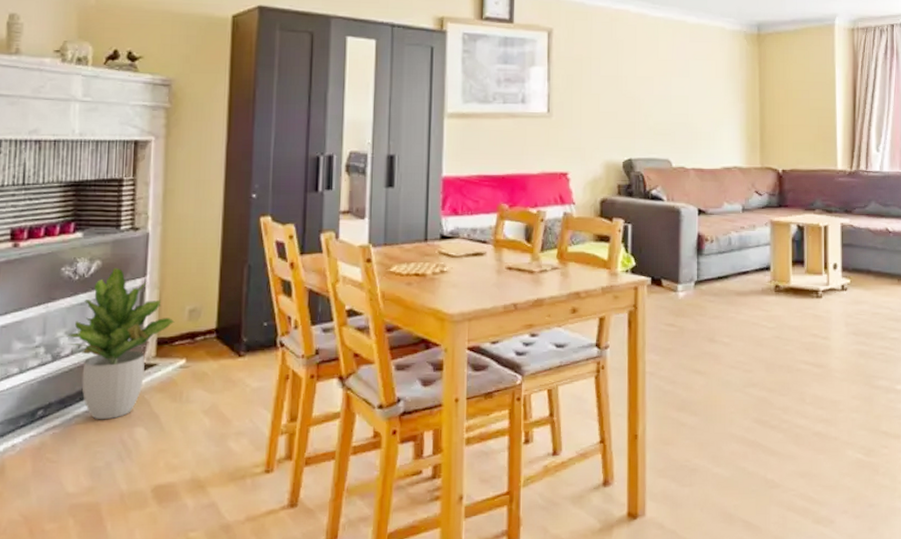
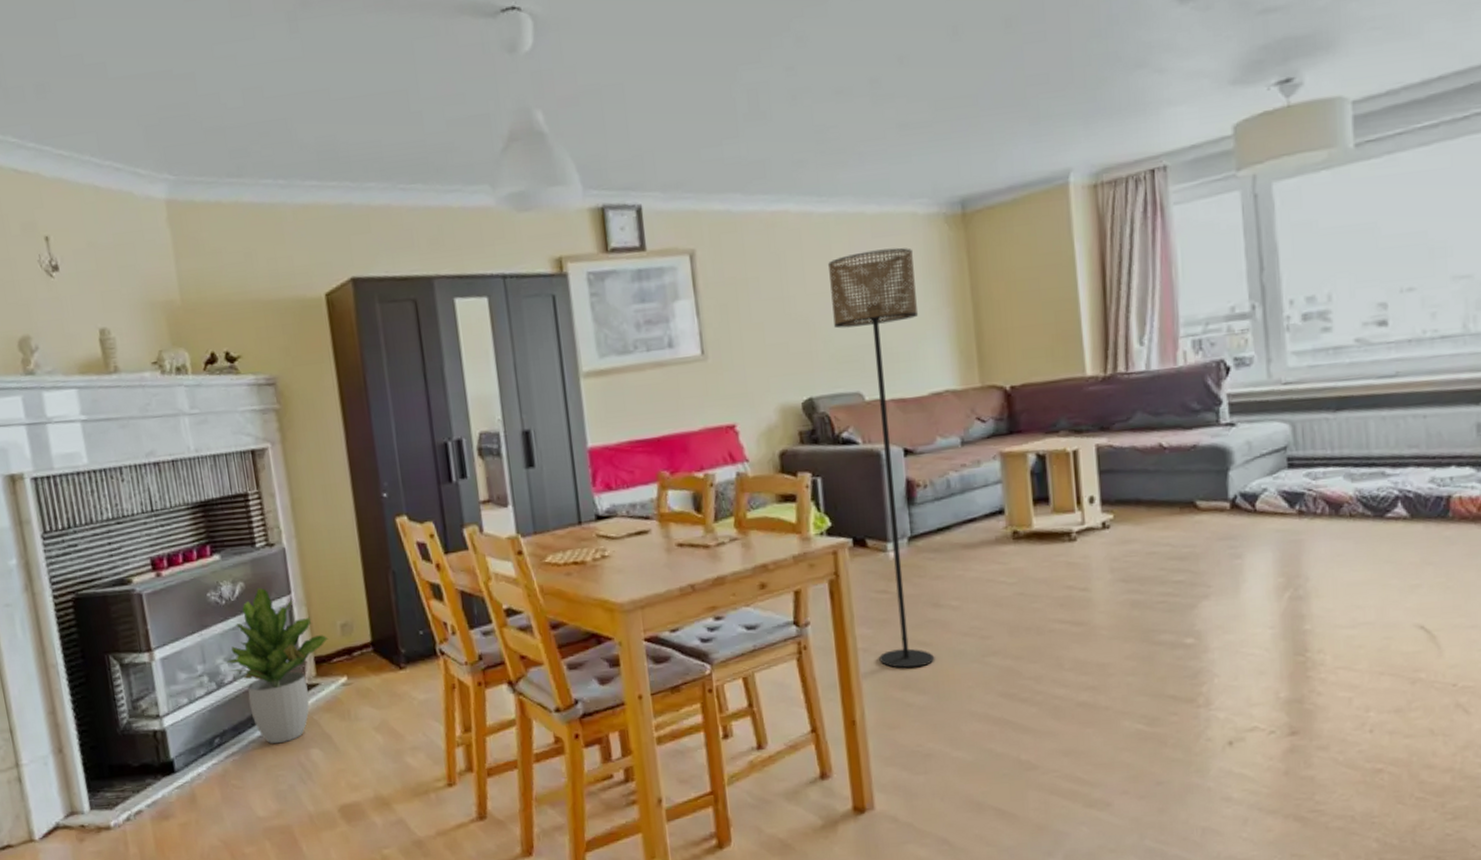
floor lamp: none [654,51,719,393] -> present [827,247,934,669]

